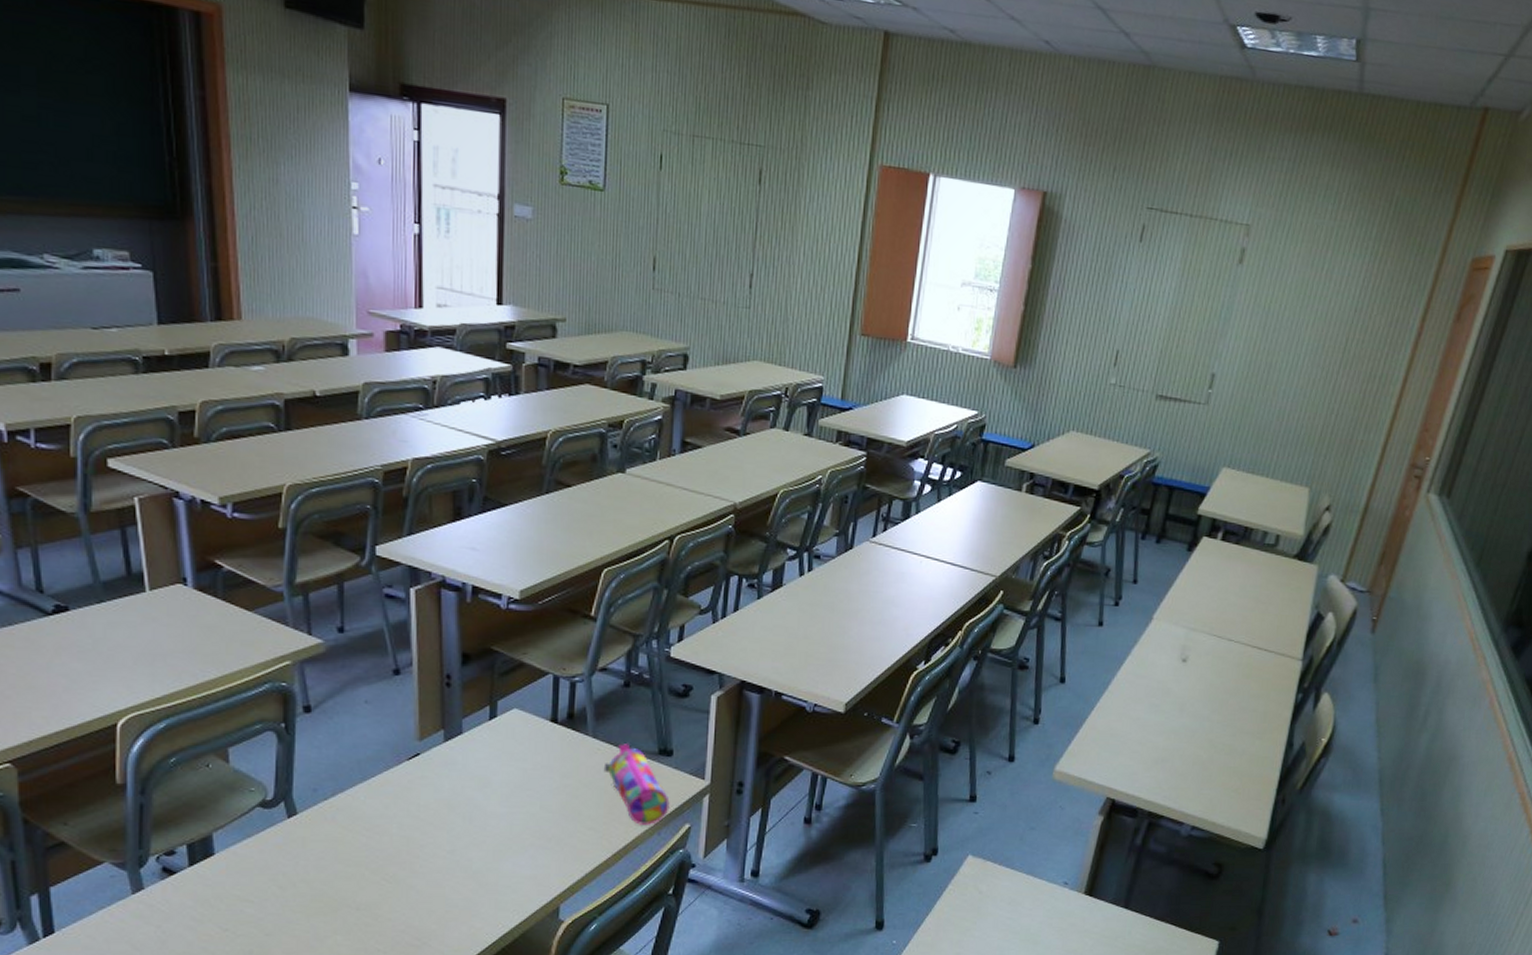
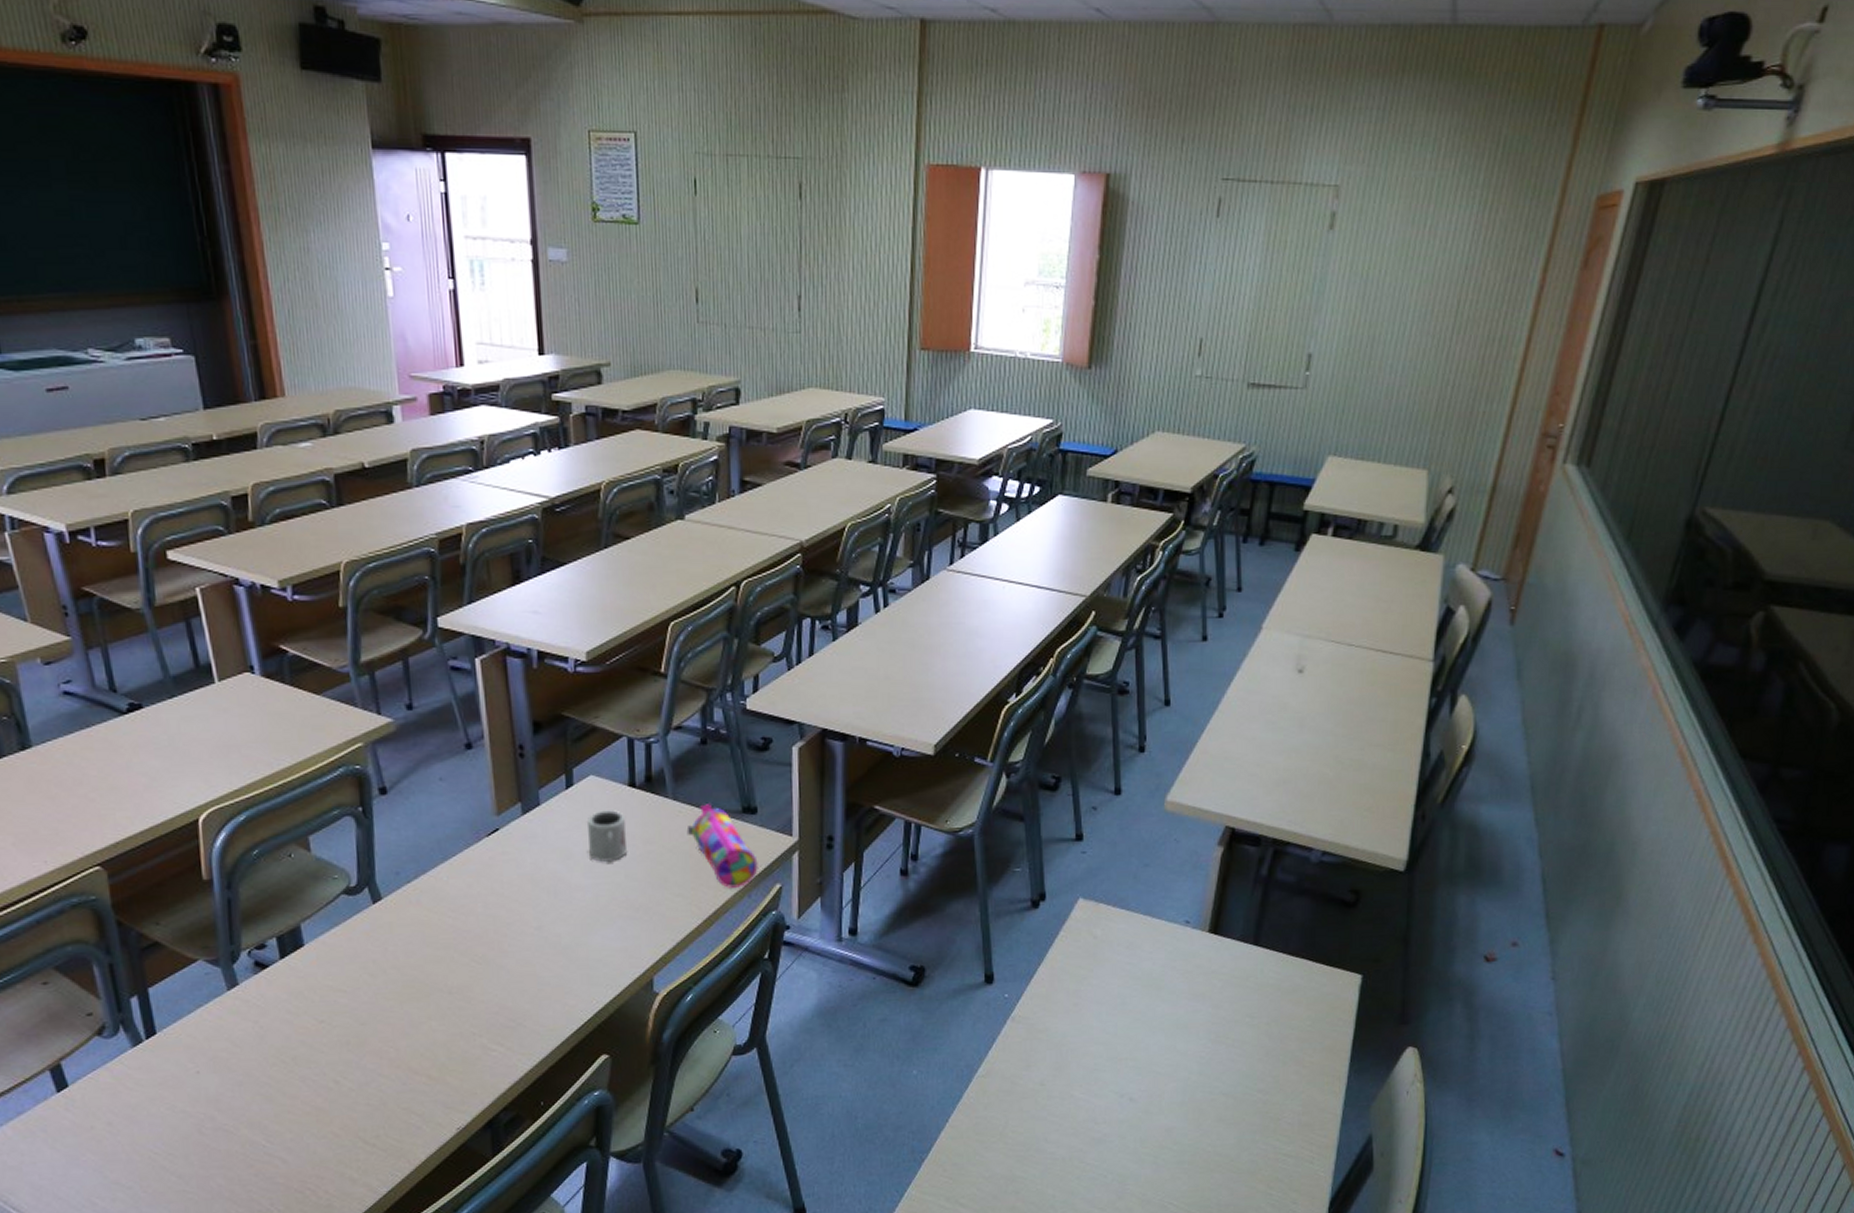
cup: none [506,741,546,792] -> present [586,808,628,862]

